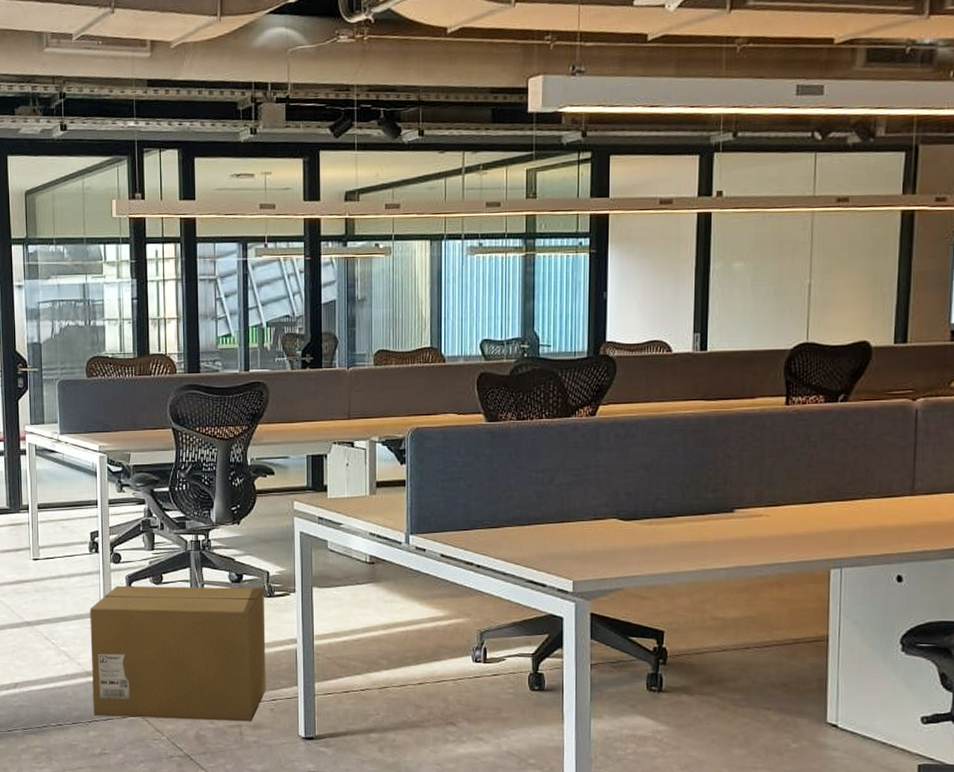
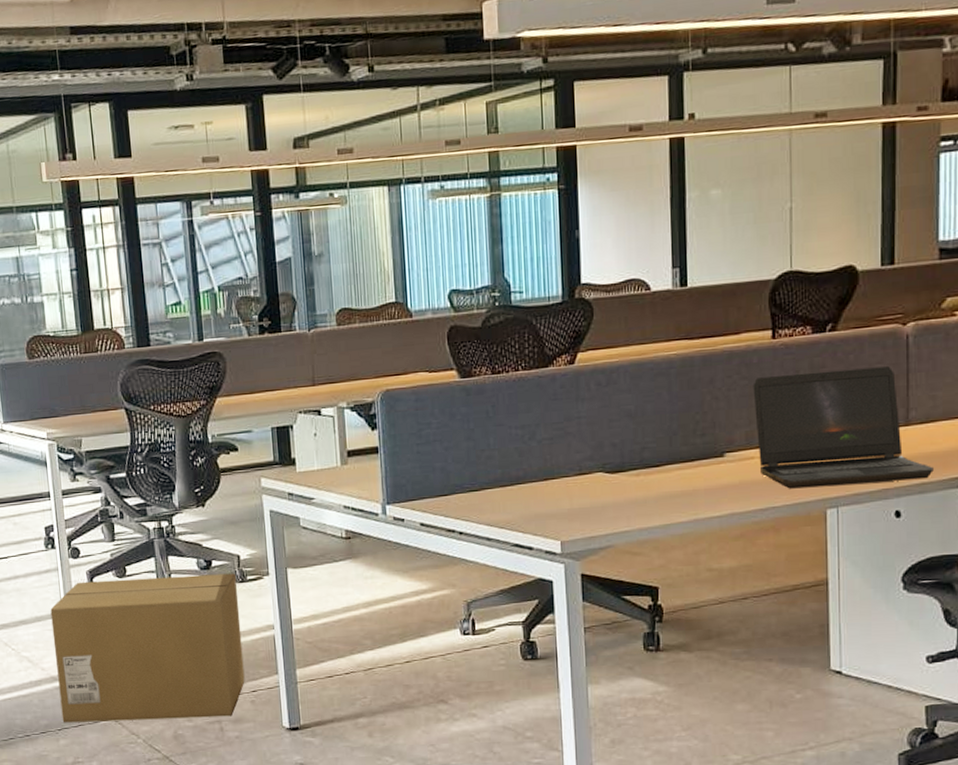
laptop computer: none [764,438,936,548] -> present [753,366,934,489]

